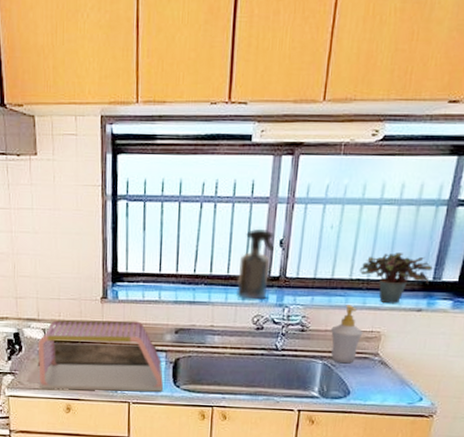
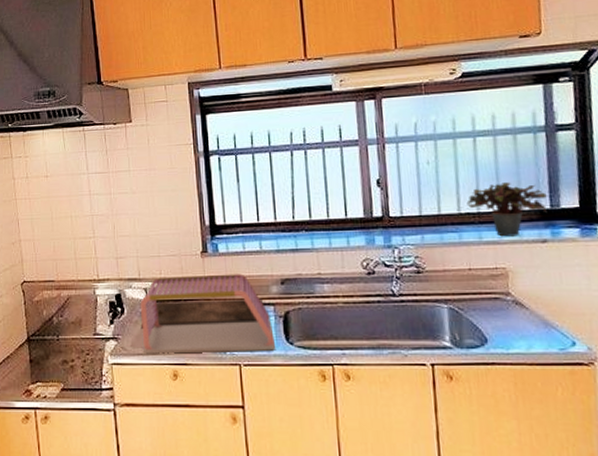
spray bottle: present [235,228,275,301] -> none [338,170,373,244]
soap bottle: present [331,305,363,364] -> none [450,241,487,307]

